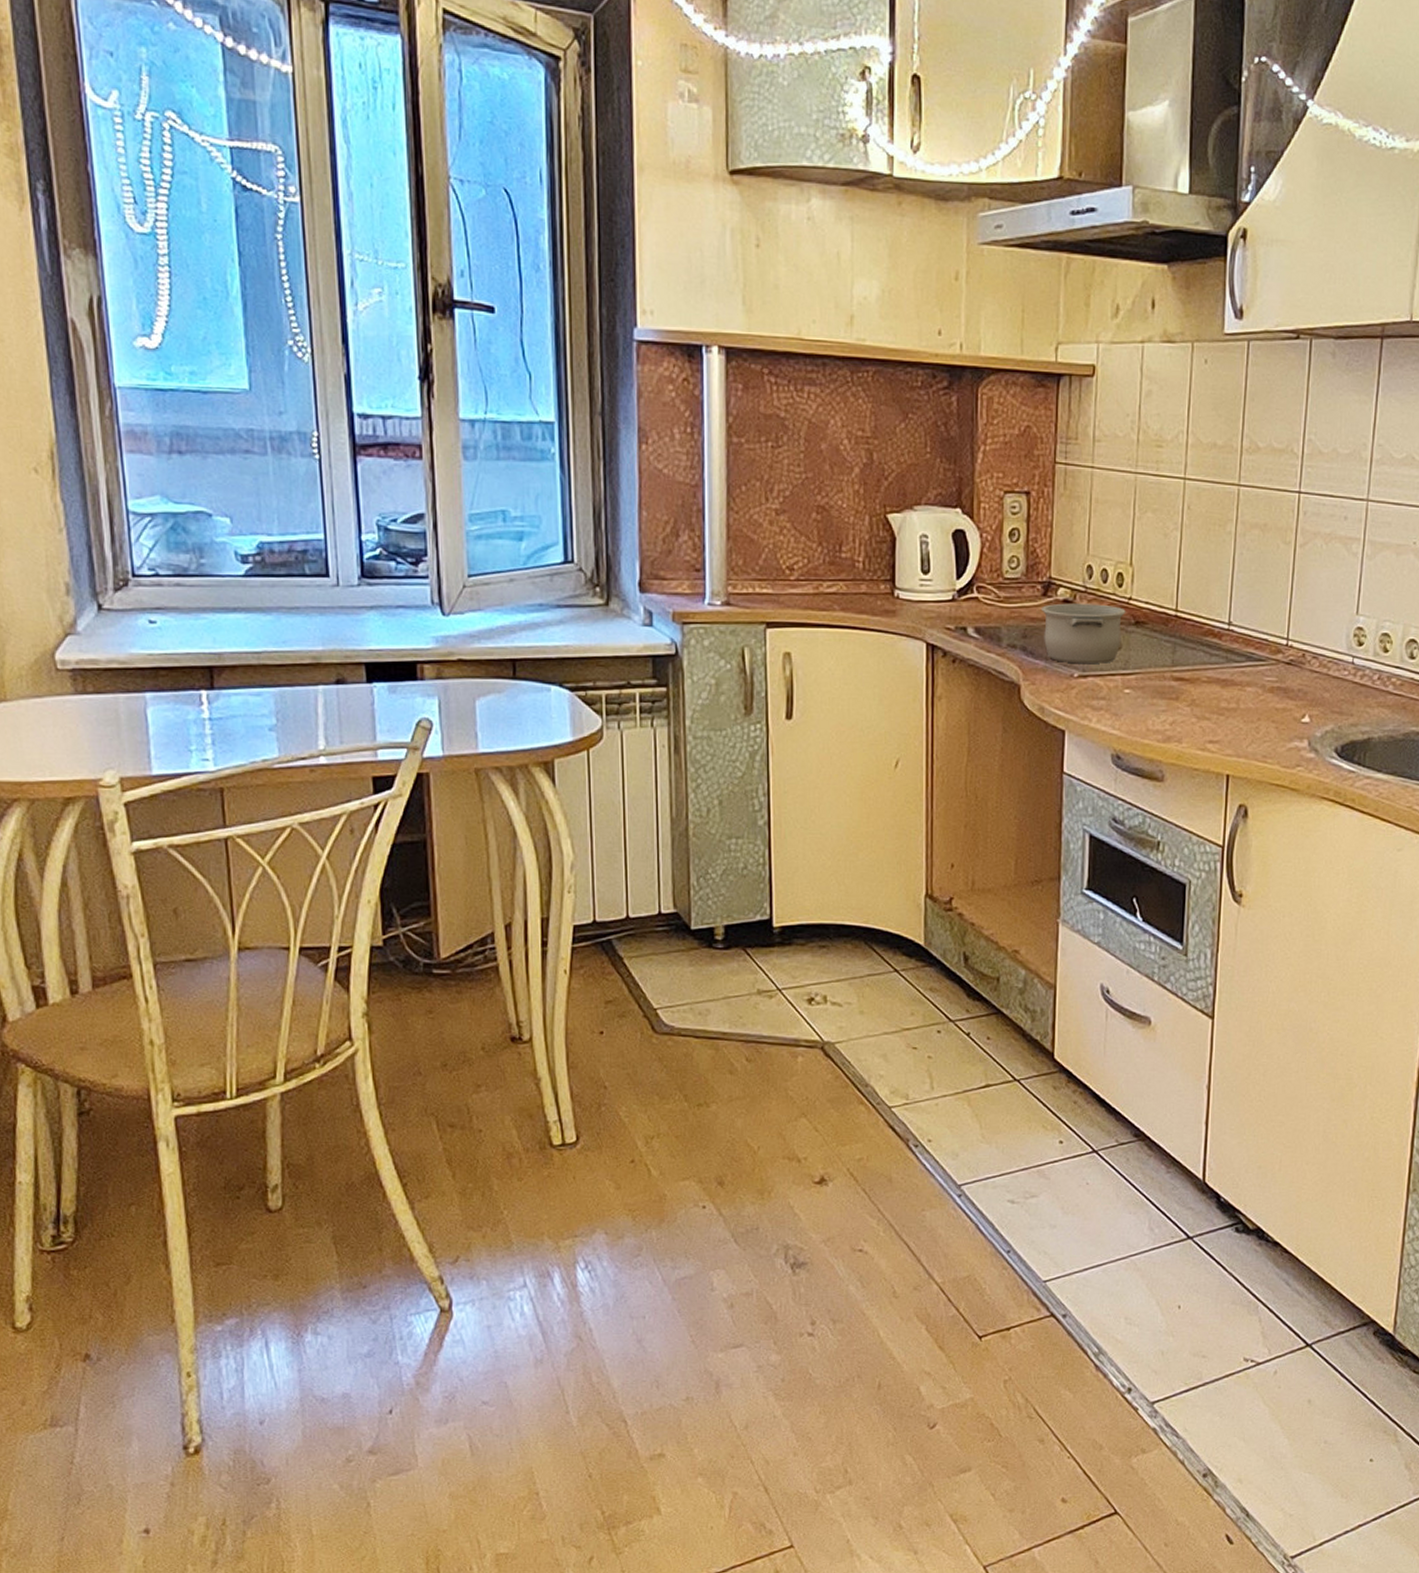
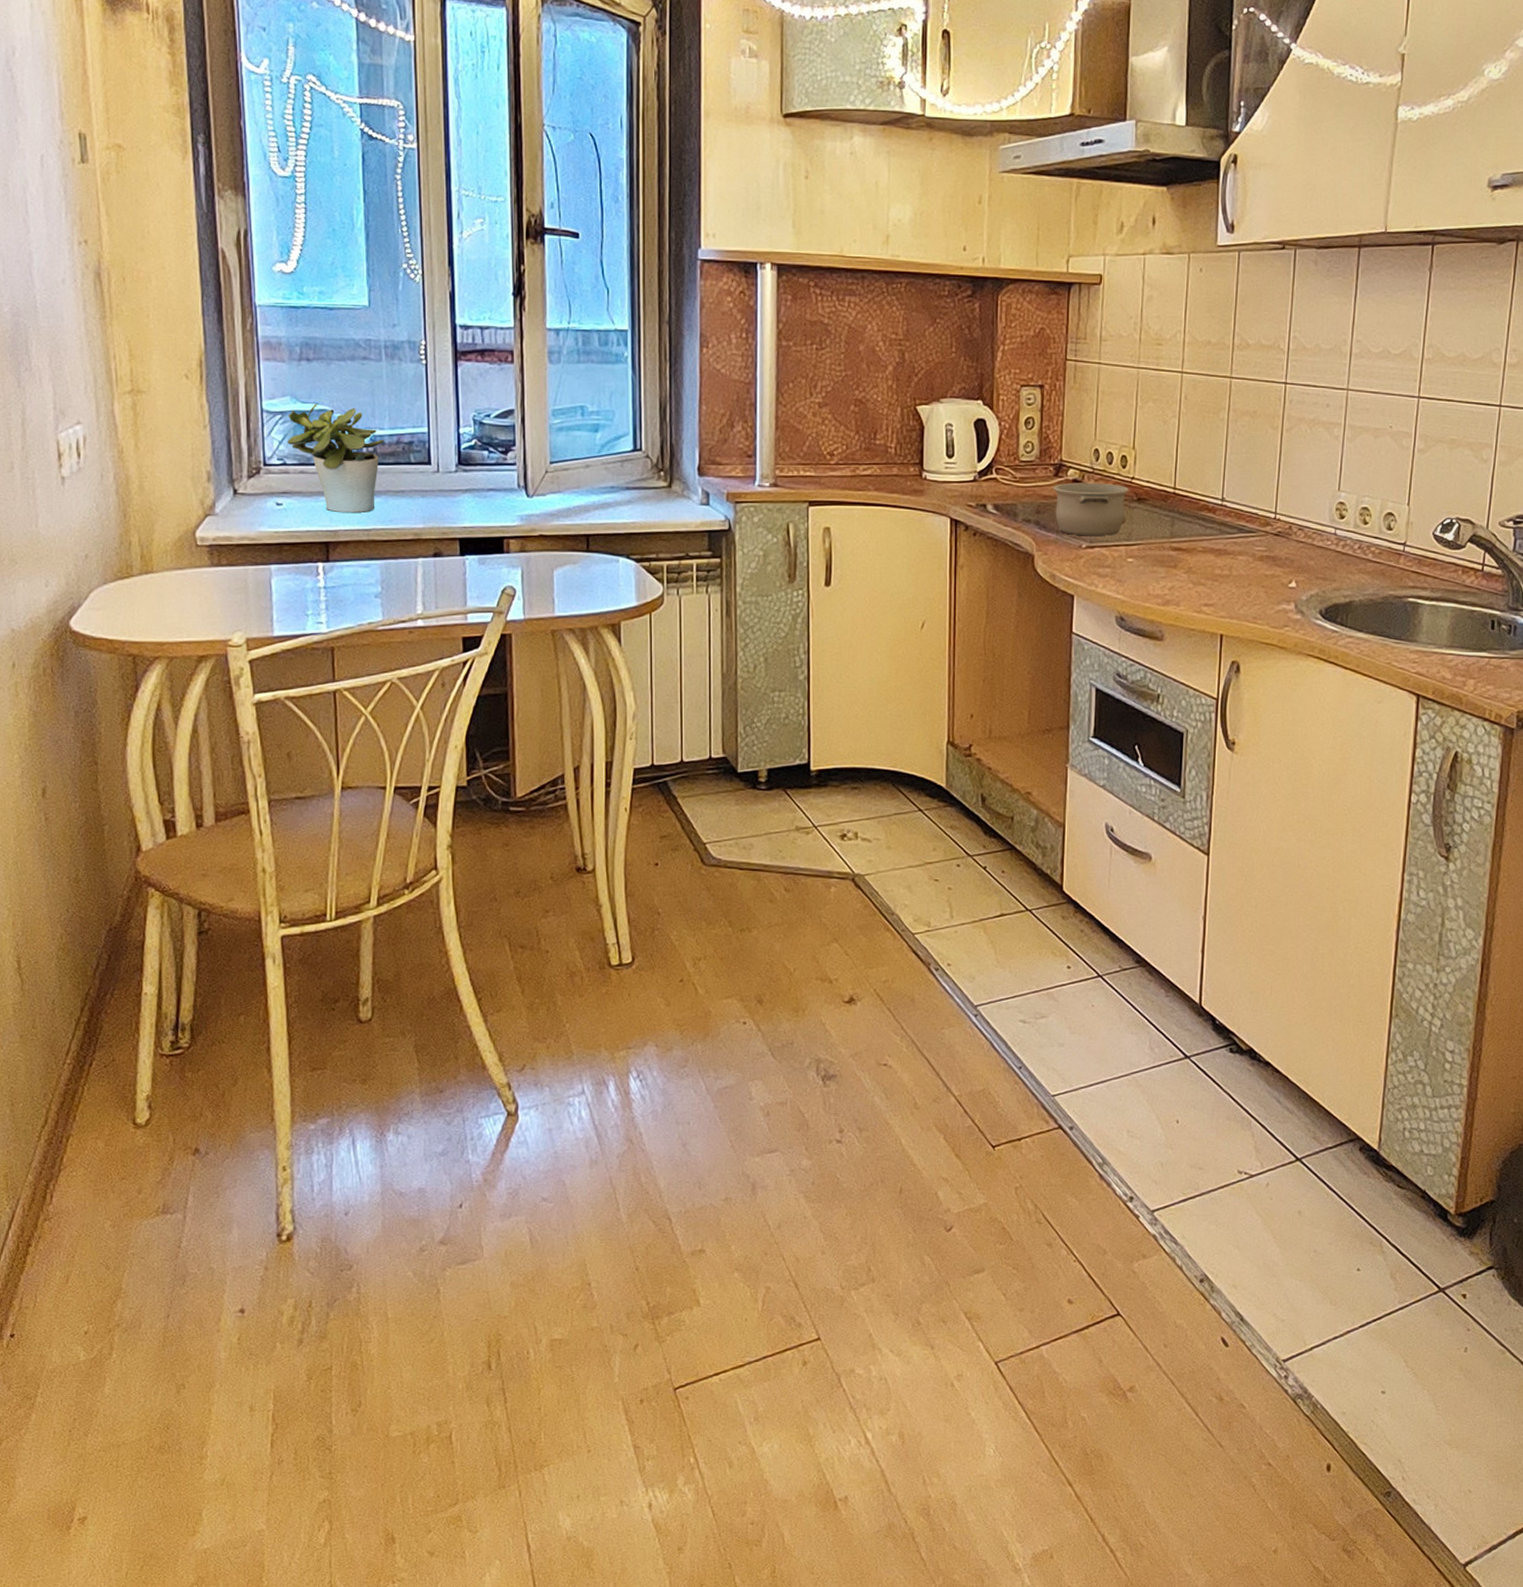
potted plant: none [159,503,274,633] -> present [287,402,385,514]

